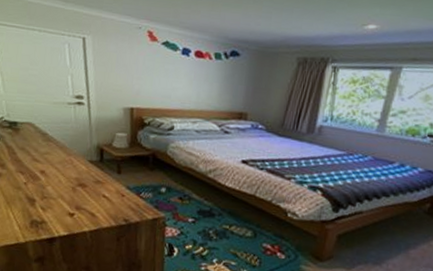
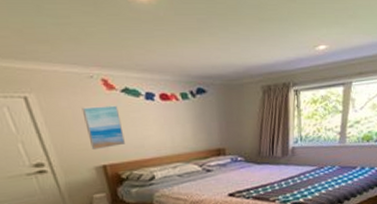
wall art: none [125,53,156,93] -> present [82,105,125,151]

